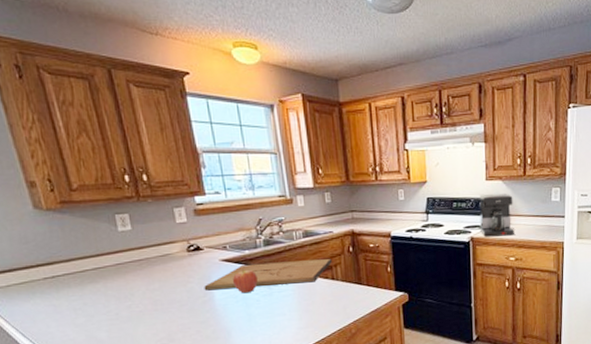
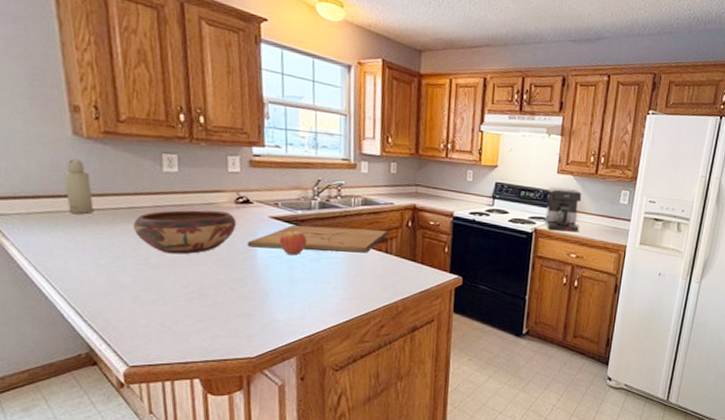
bottle: none [32,231,63,282] -> present [64,159,93,215]
decorative bowl: none [99,260,192,307] -> present [132,210,237,255]

